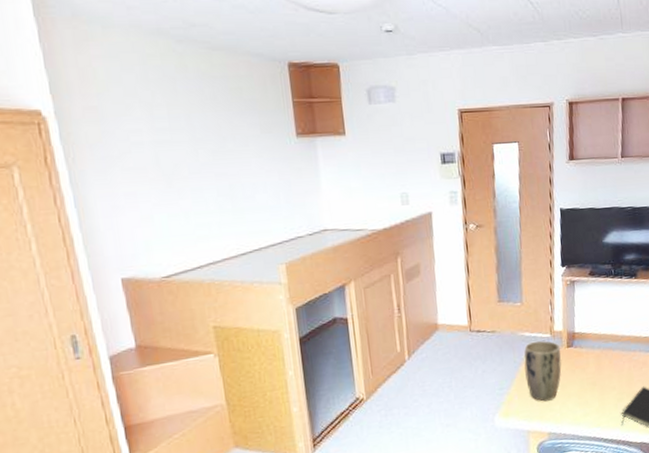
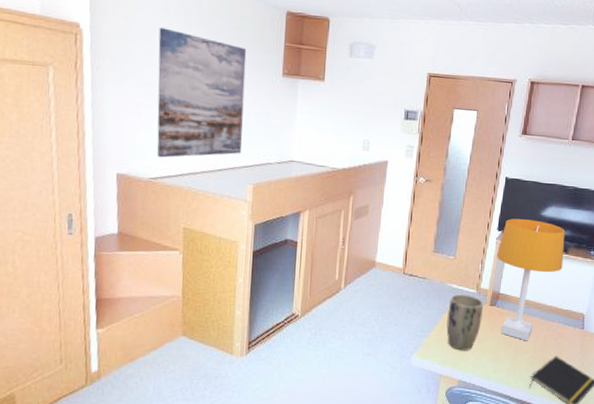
wall art: none [140,101,266,252] -> present [157,27,247,158]
desk lamp: none [564,248,635,378] -> present [496,219,565,341]

